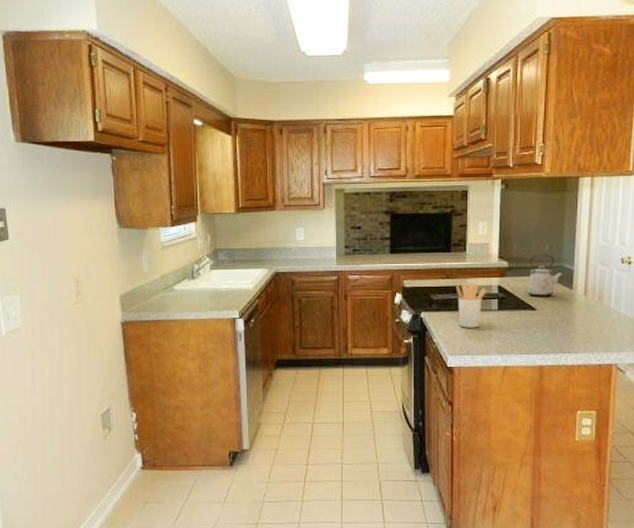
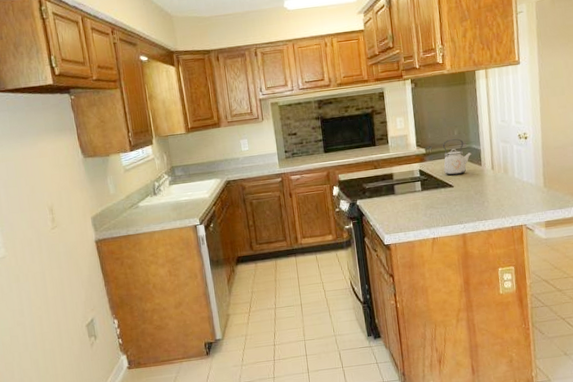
utensil holder: present [456,283,486,328] -> none [383,170,410,210]

